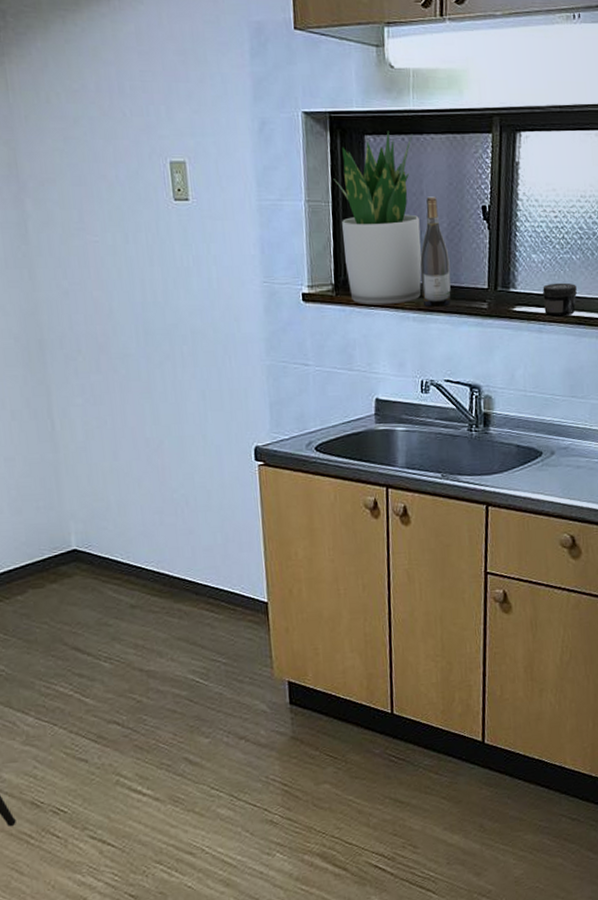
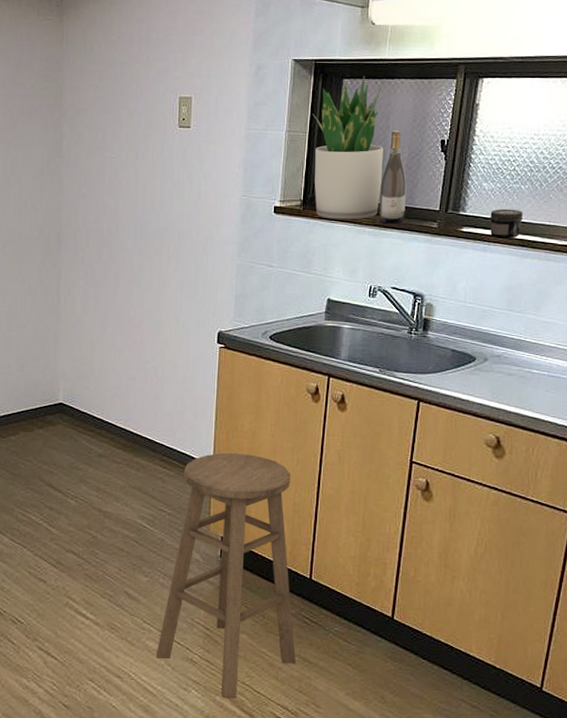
bar stool: none [230,585,386,855] -> present [157,453,296,697]

